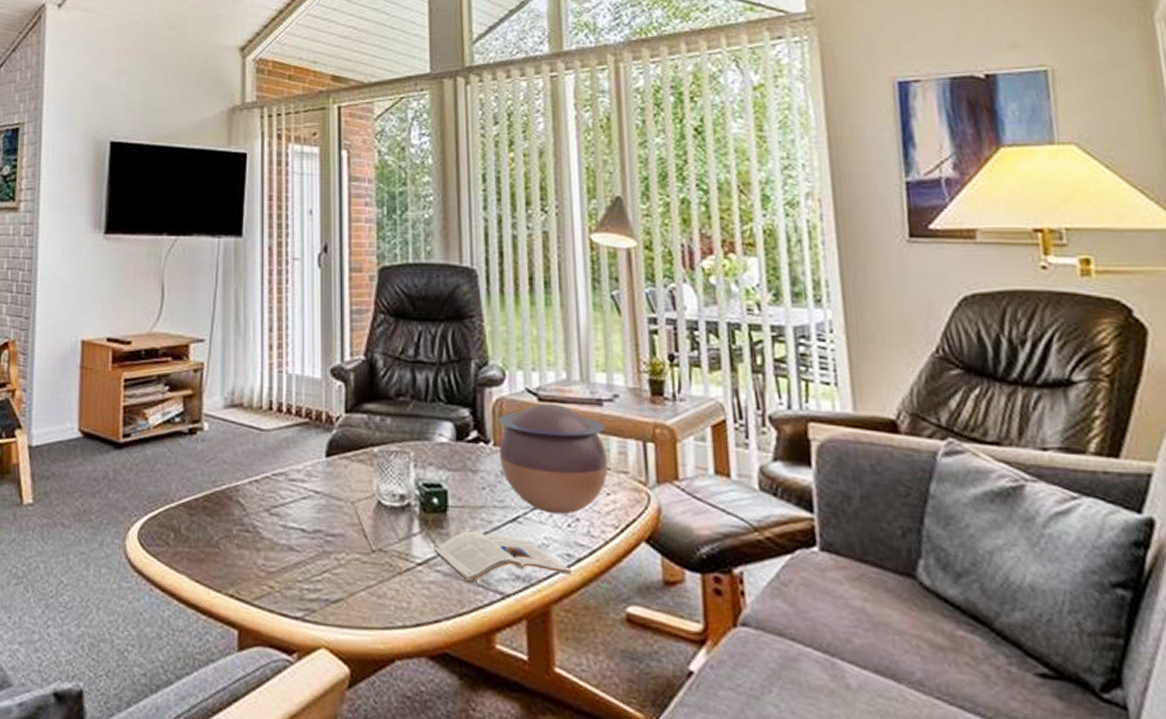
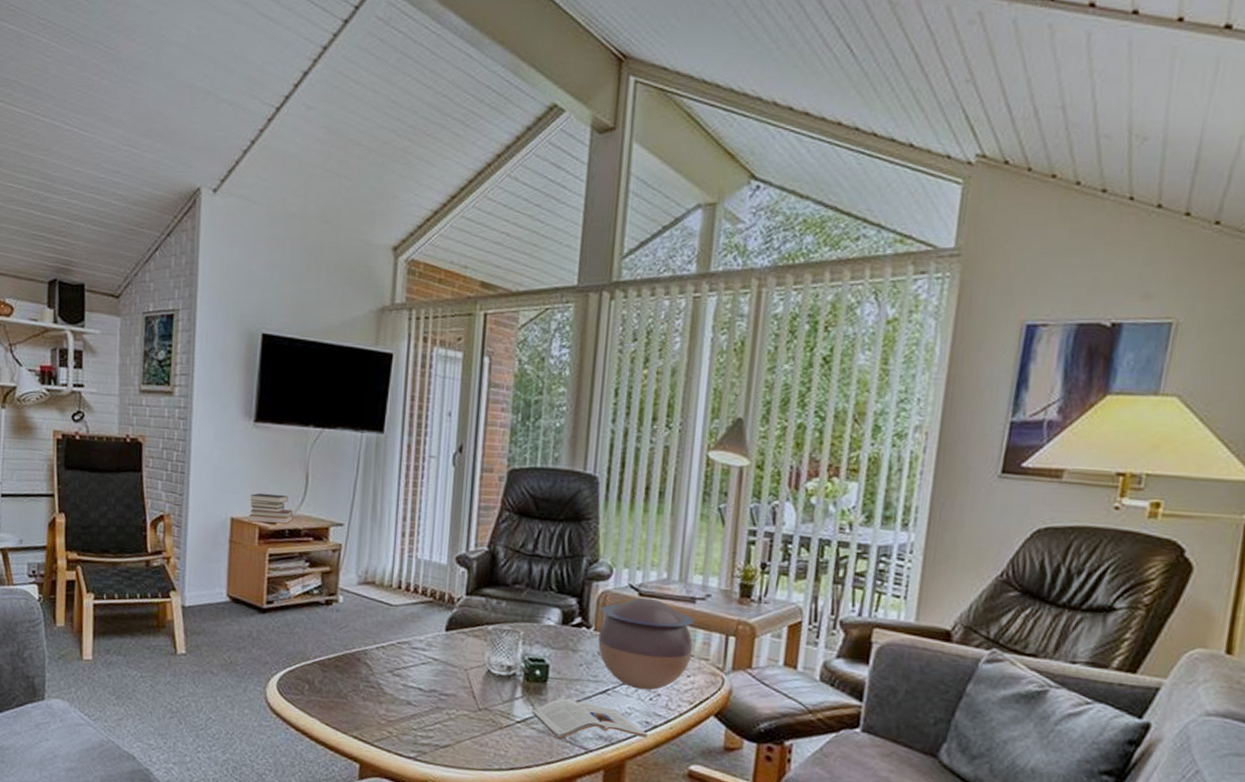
books: none [100,310,150,344] -> present [248,493,294,524]

